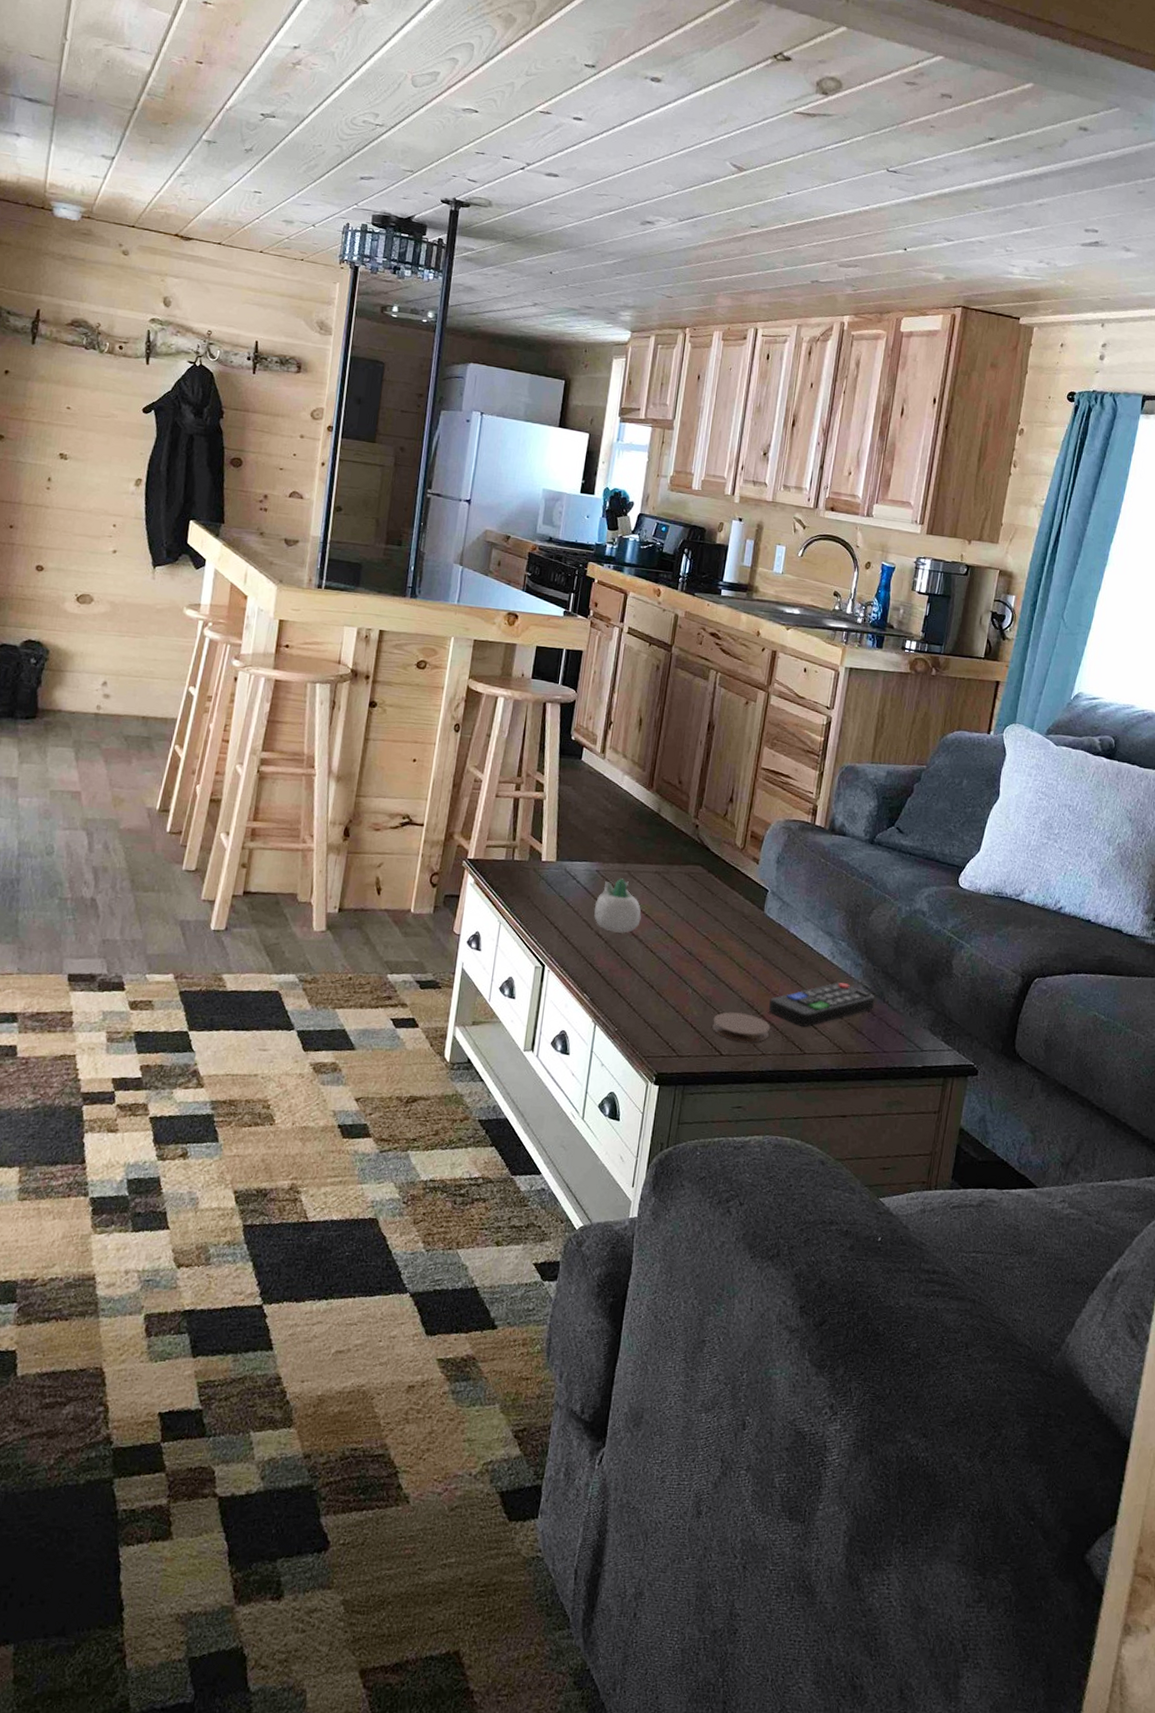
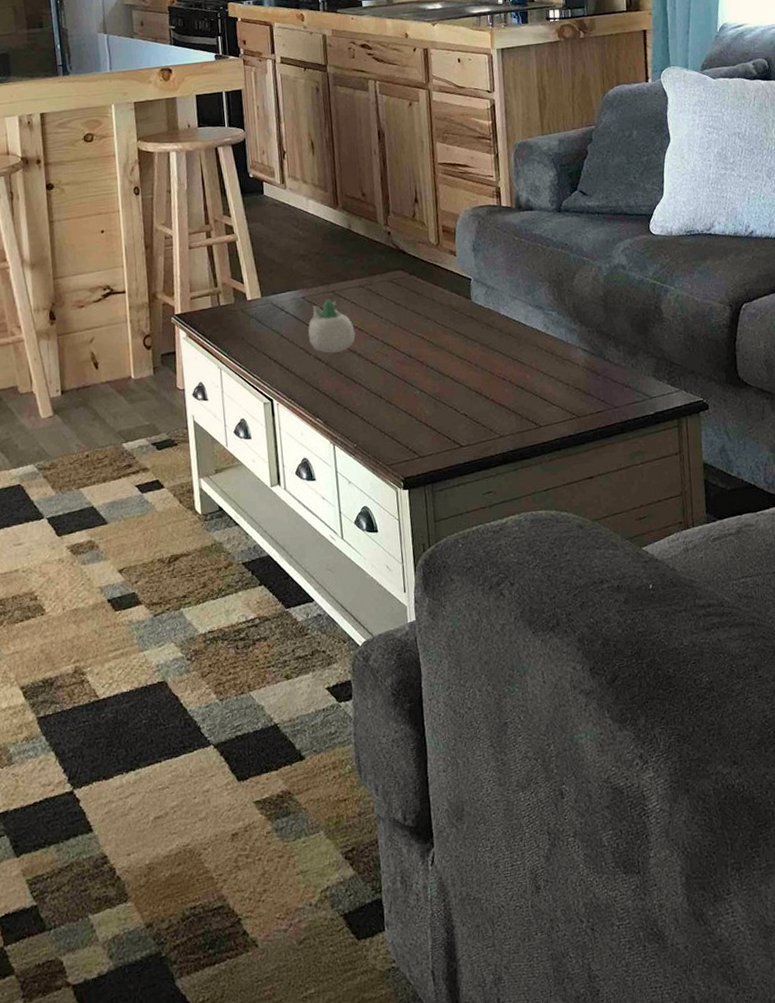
coaster: present [712,1012,771,1043] -> none [446,401,503,430]
remote control: present [769,982,875,1027] -> none [496,350,597,402]

